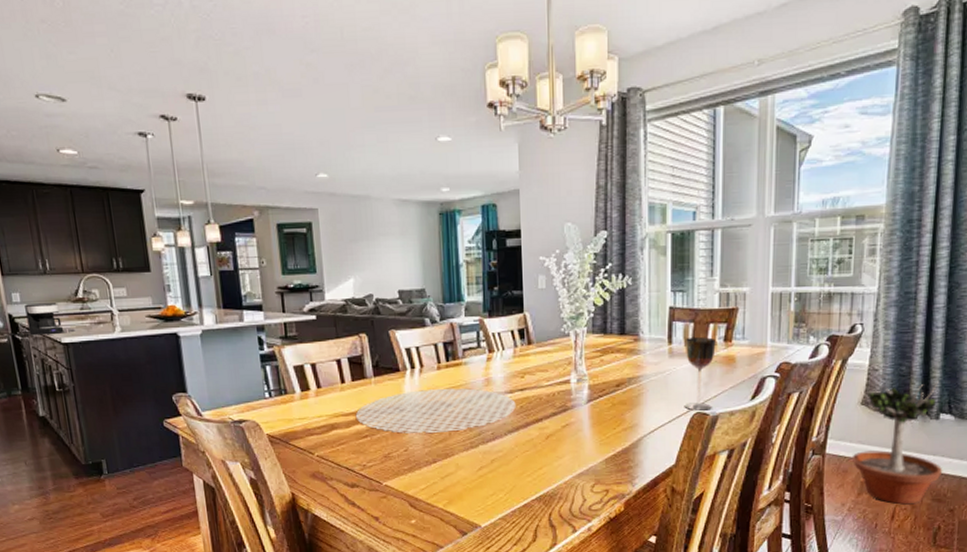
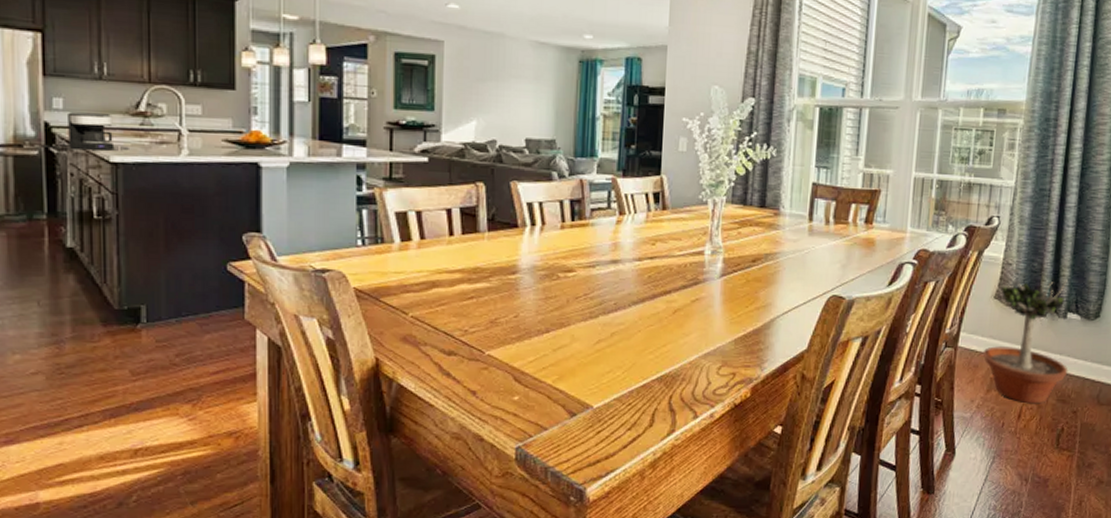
place mat: present [355,388,516,434] -> none [461,249,644,300]
wineglass: present [685,336,716,411] -> none [822,216,857,294]

